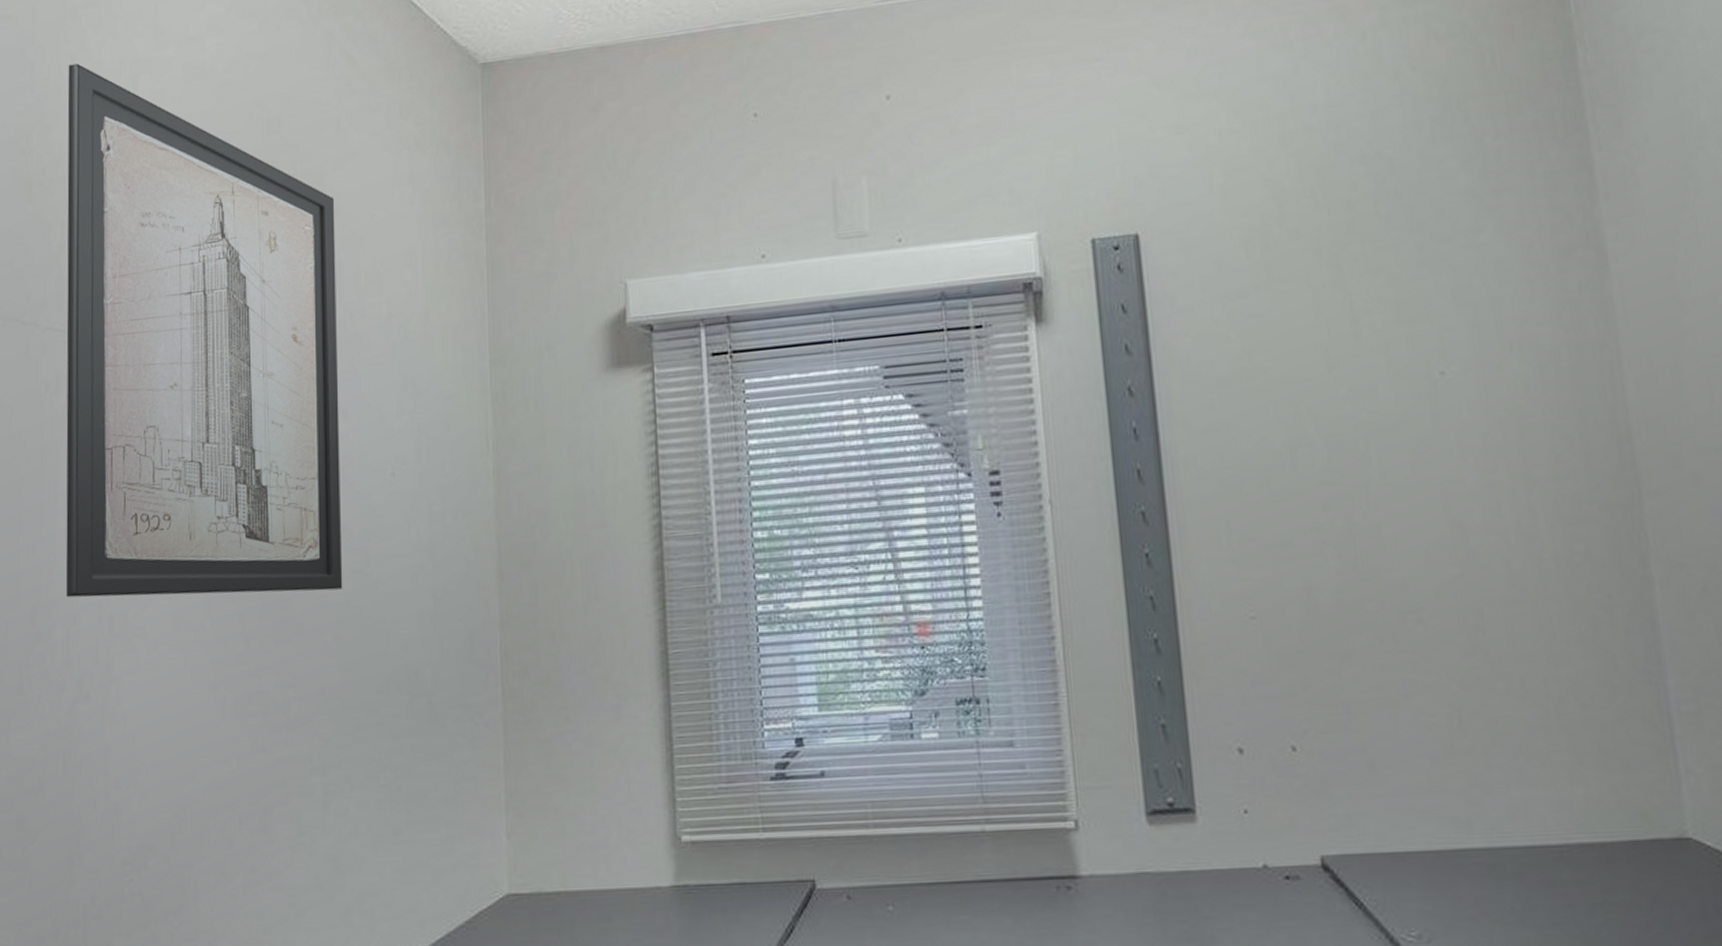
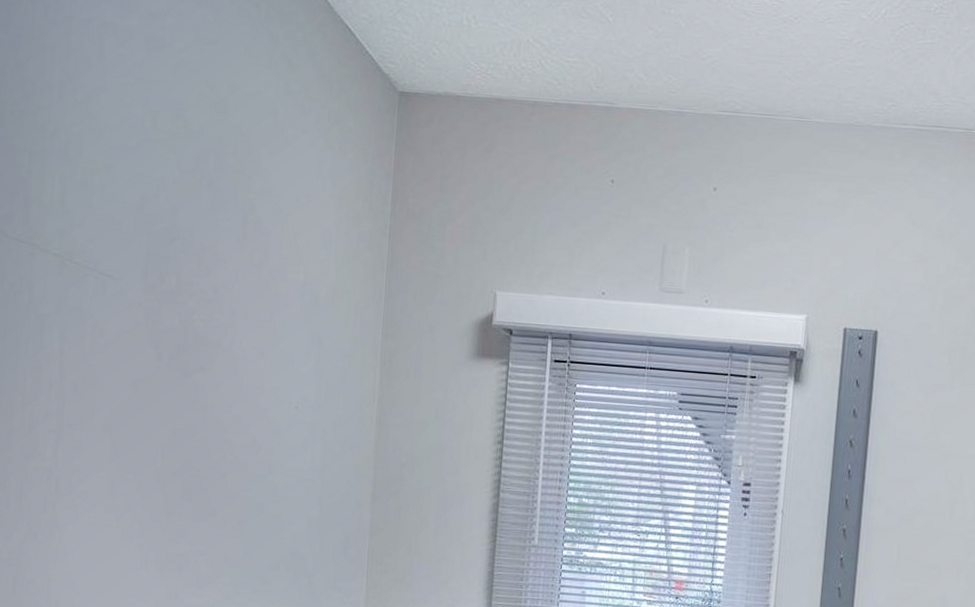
wall art: present [65,63,343,598] -> none [21,13,267,488]

